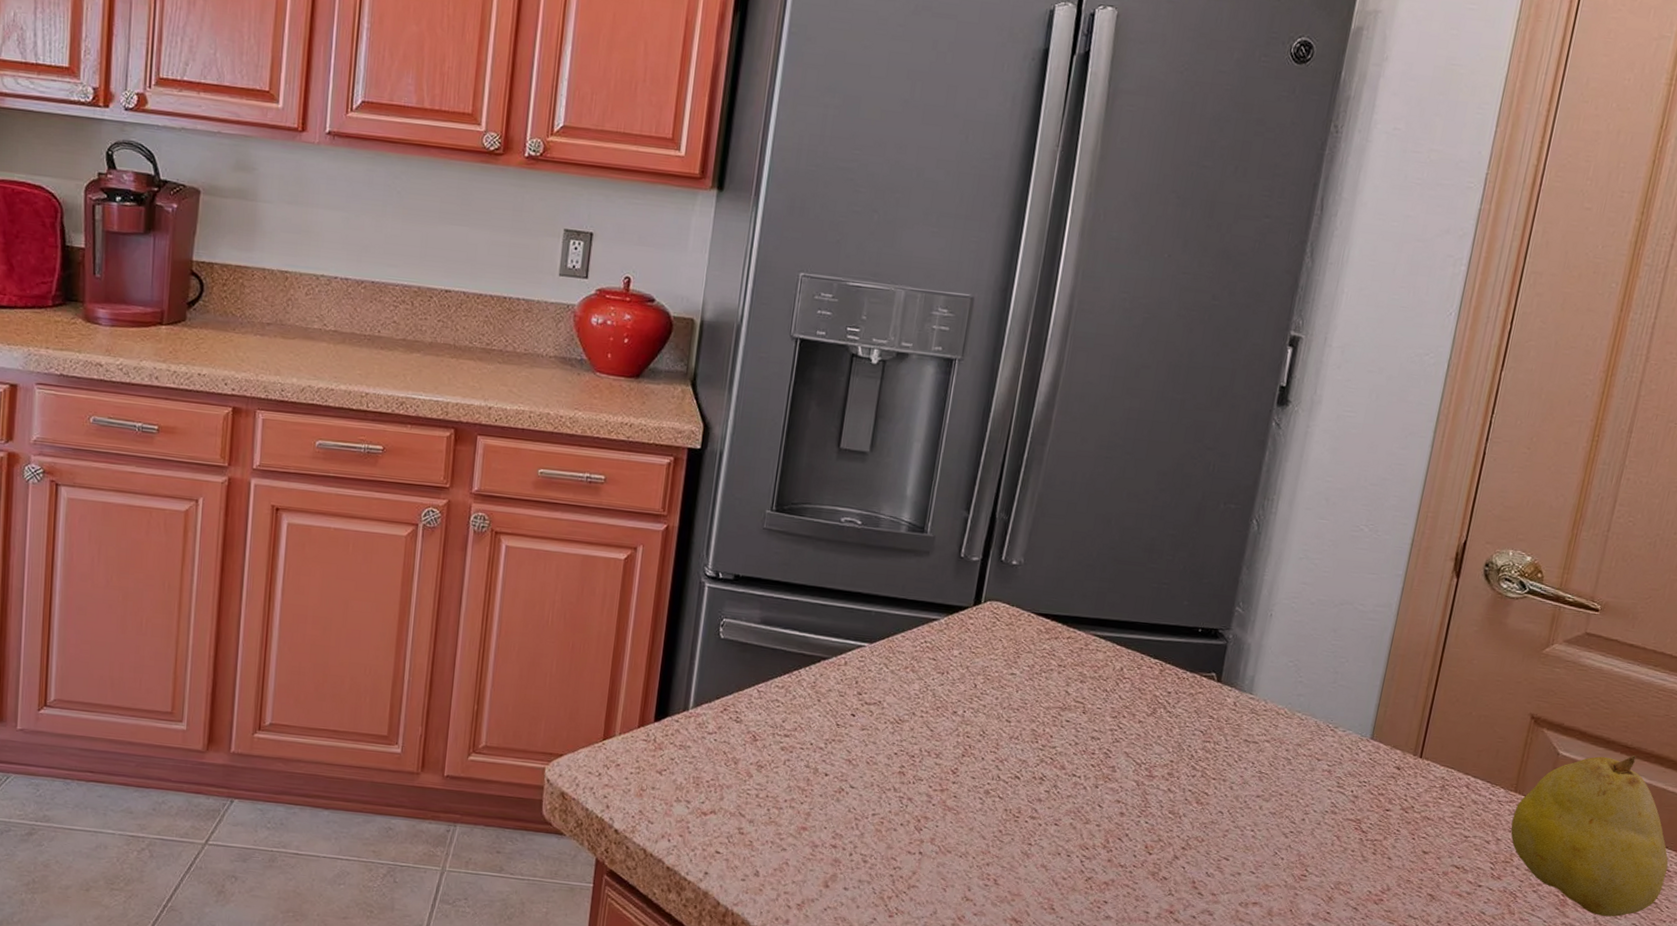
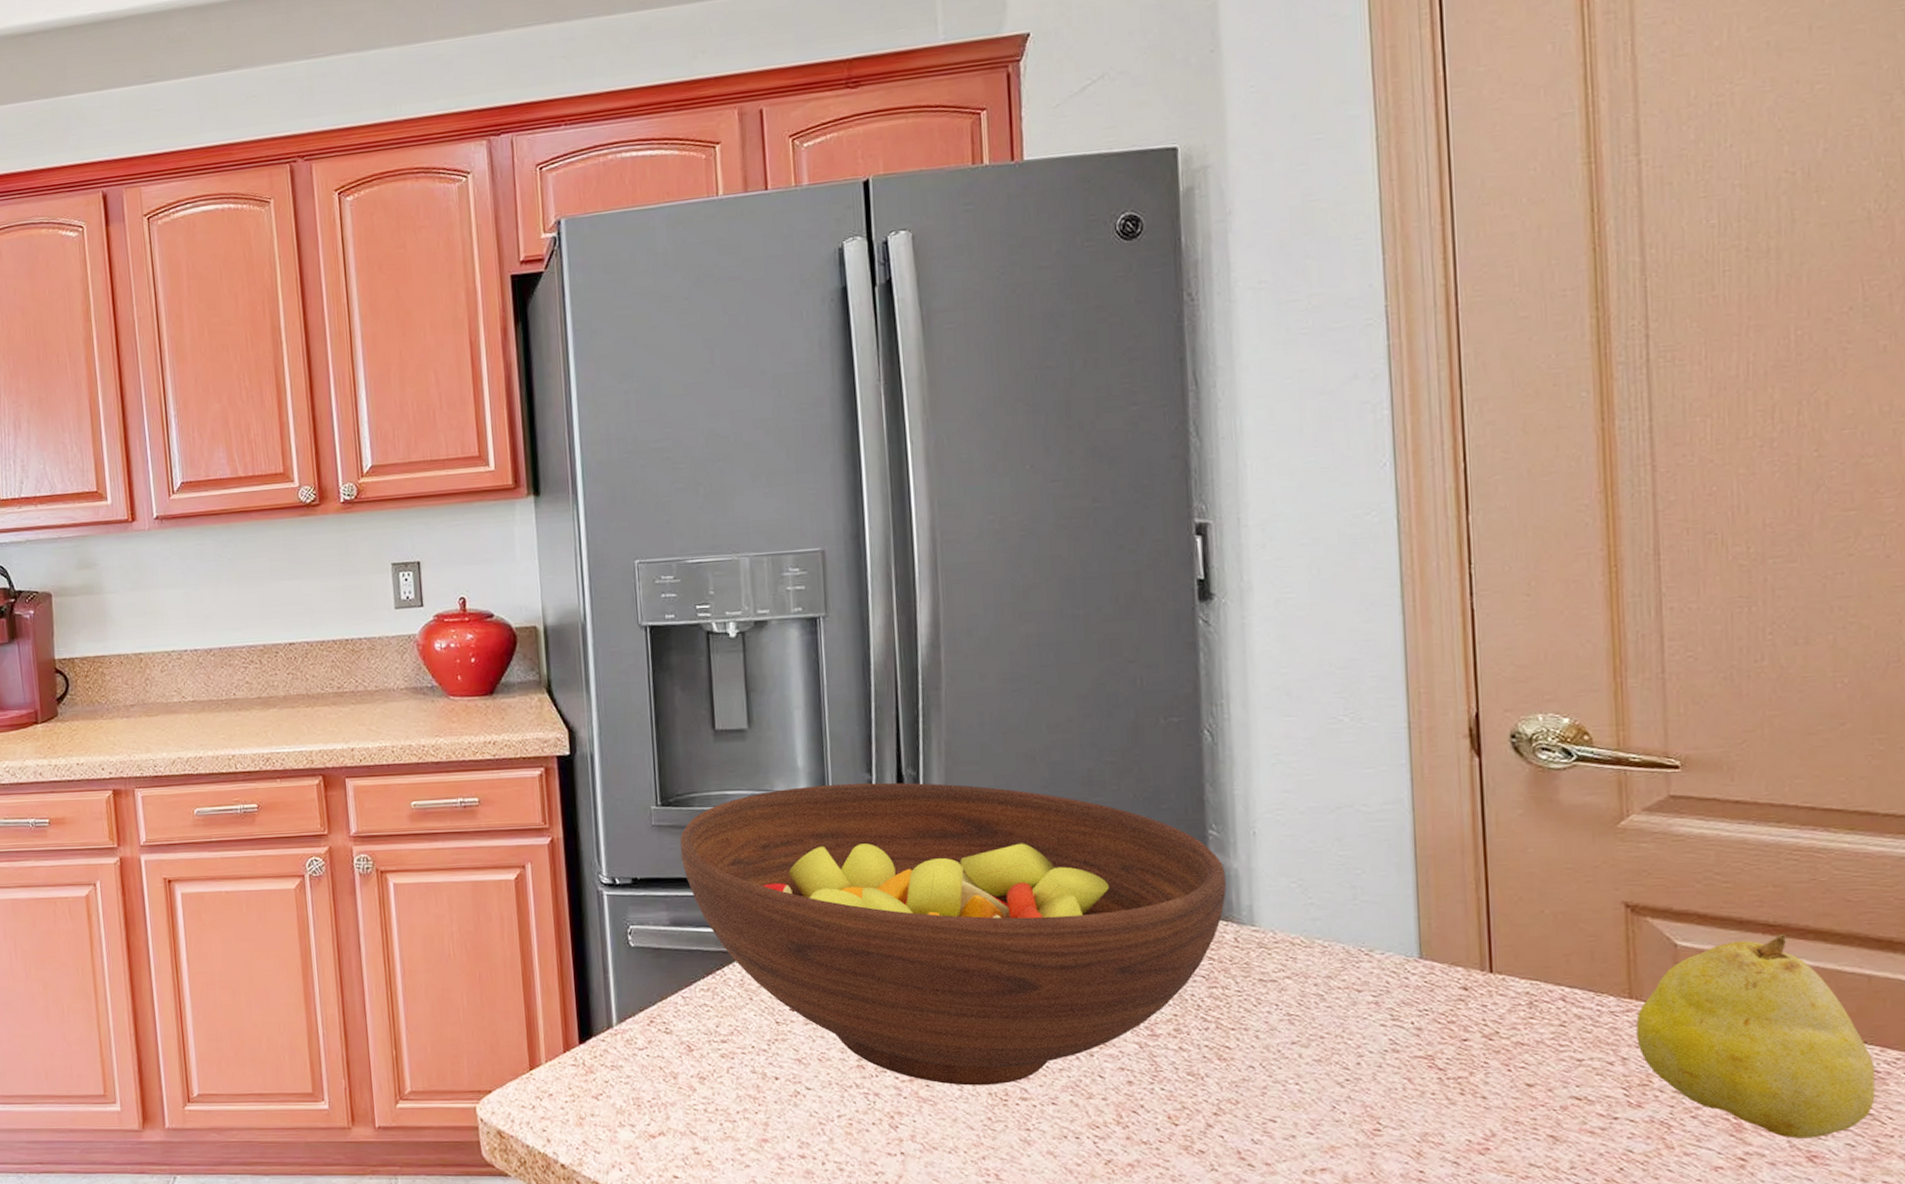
fruit bowl: none [783,513,1241,803] -> present [679,782,1226,1086]

